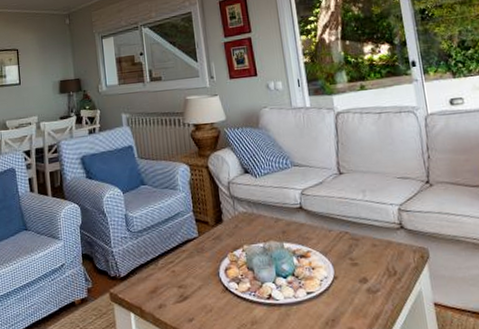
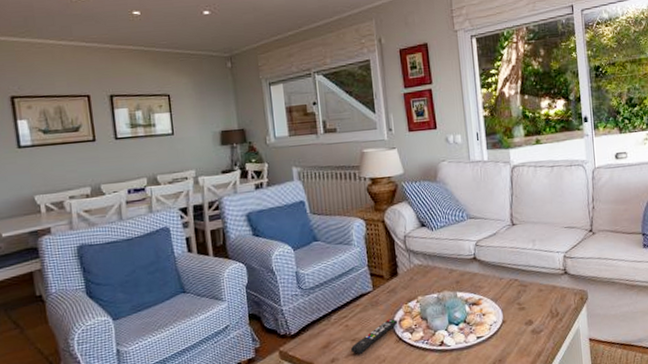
remote control: none [177,266,224,302] -> present [350,318,398,354]

